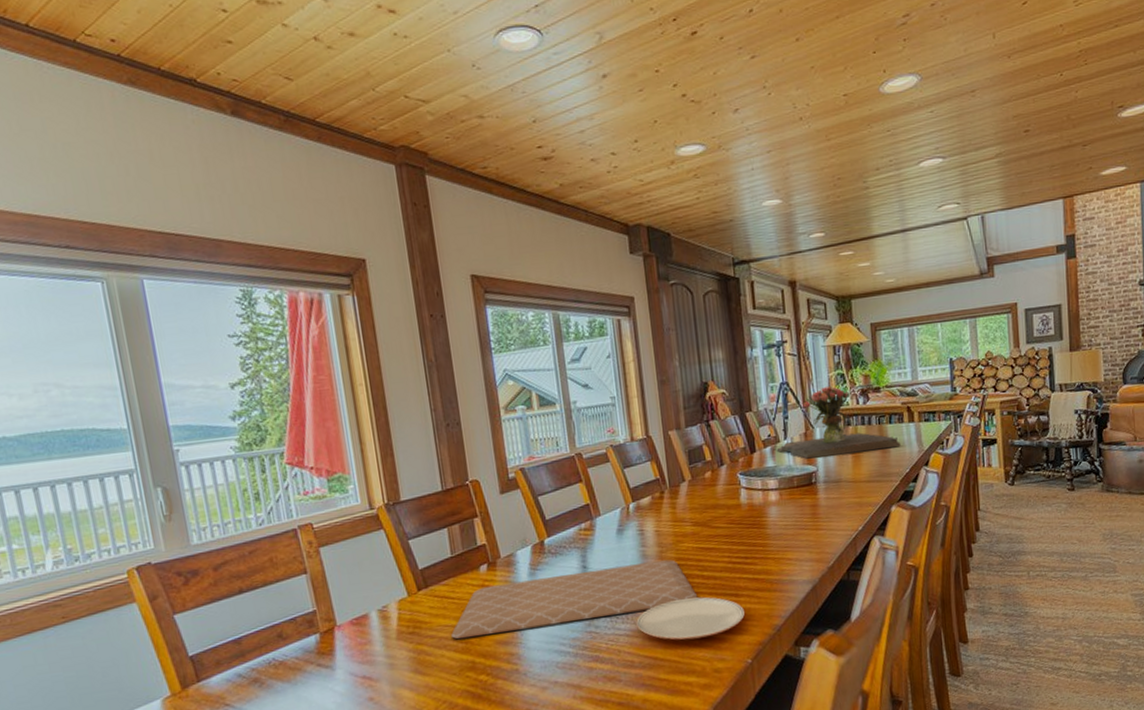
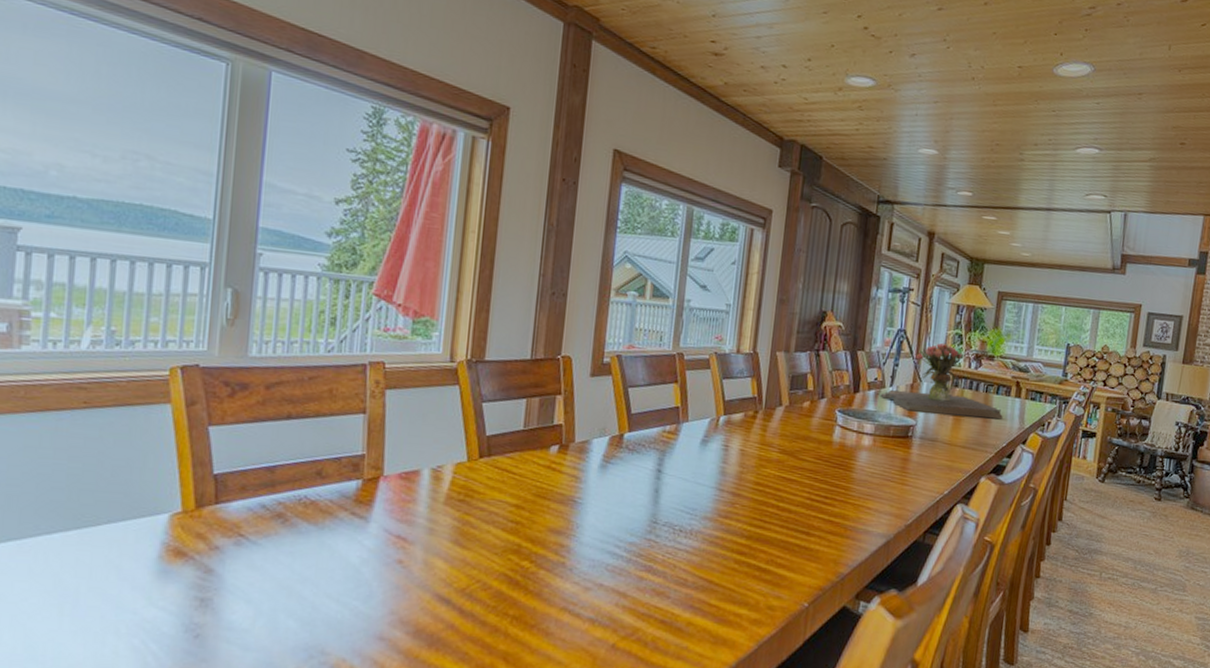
placemat: present [451,559,698,640] -> none [503,468,769,530]
plate: present [636,597,745,640] -> none [699,525,812,571]

